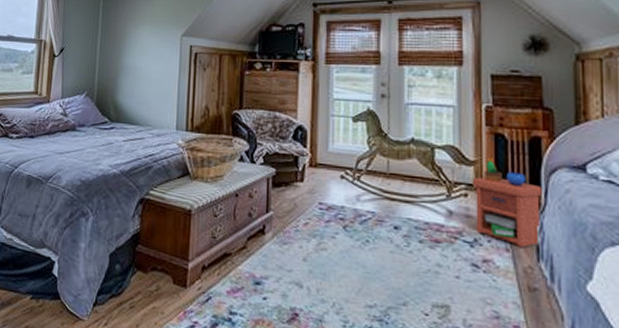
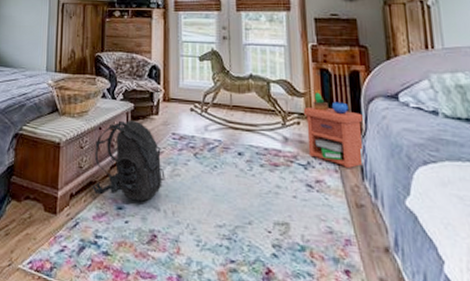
backpack: none [226,187,310,277] -> present [92,120,165,202]

